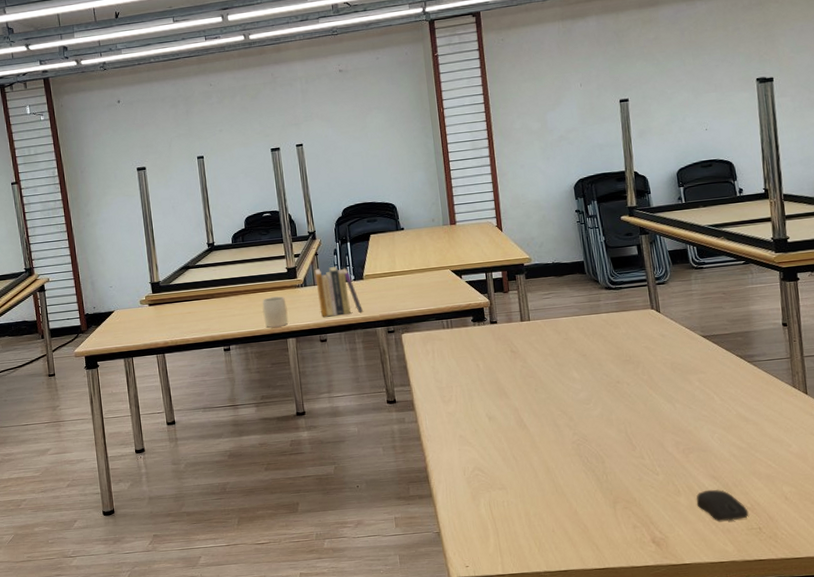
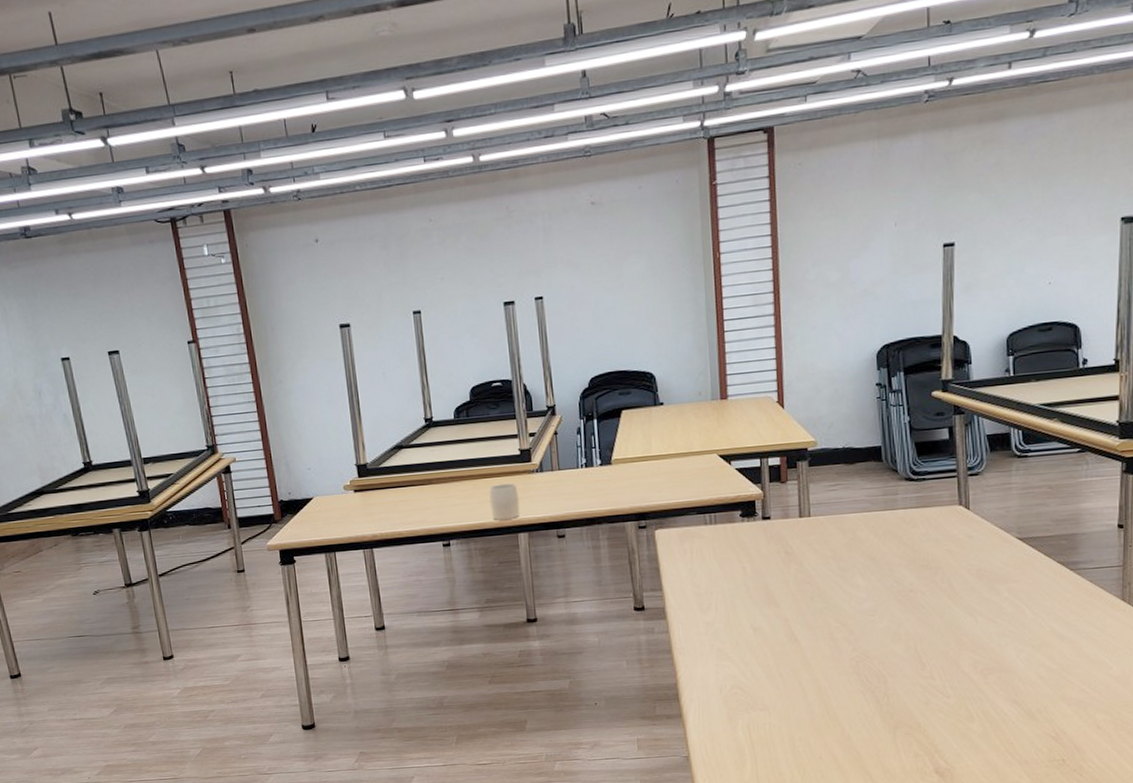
books: present [314,265,363,317] -> none [553,447,610,509]
computer mouse: present [696,489,749,521] -> none [991,715,1052,752]

